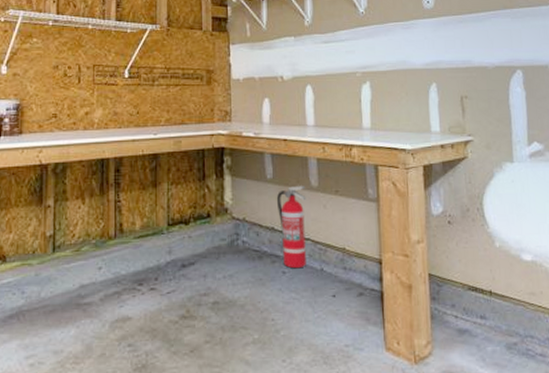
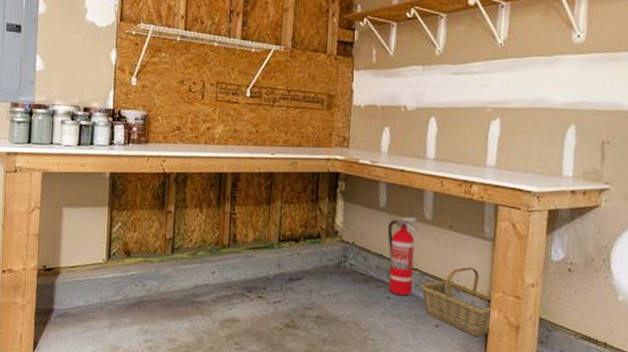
basket: none [314,230,386,302] -> present [420,267,491,337]

